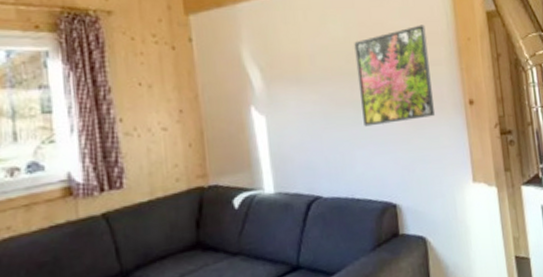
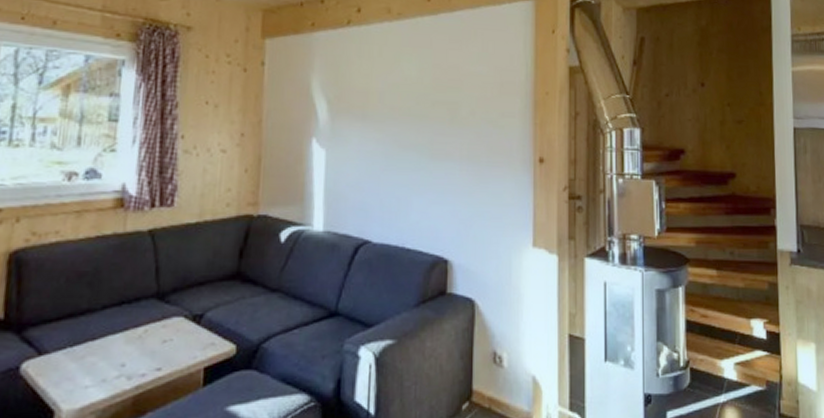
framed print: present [354,24,435,127] -> none [425,73,502,173]

